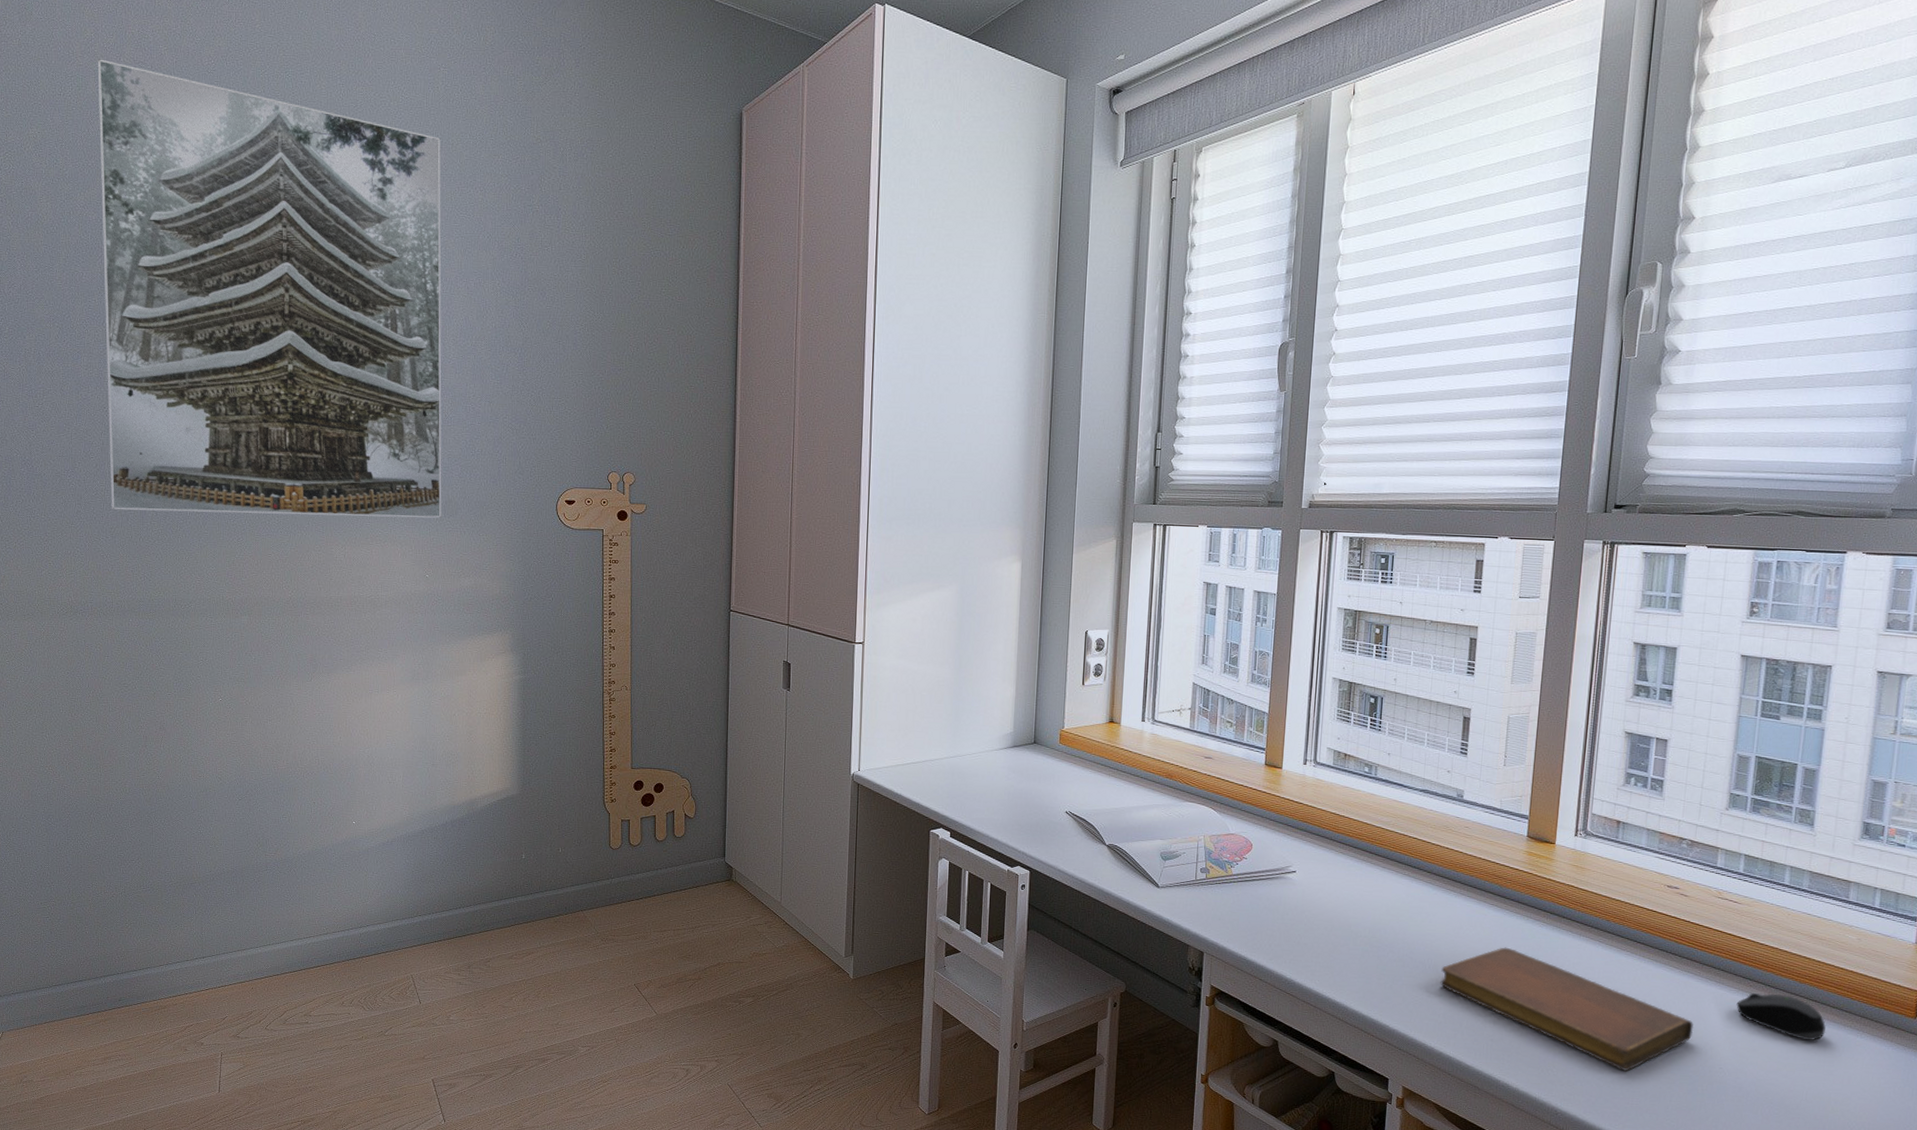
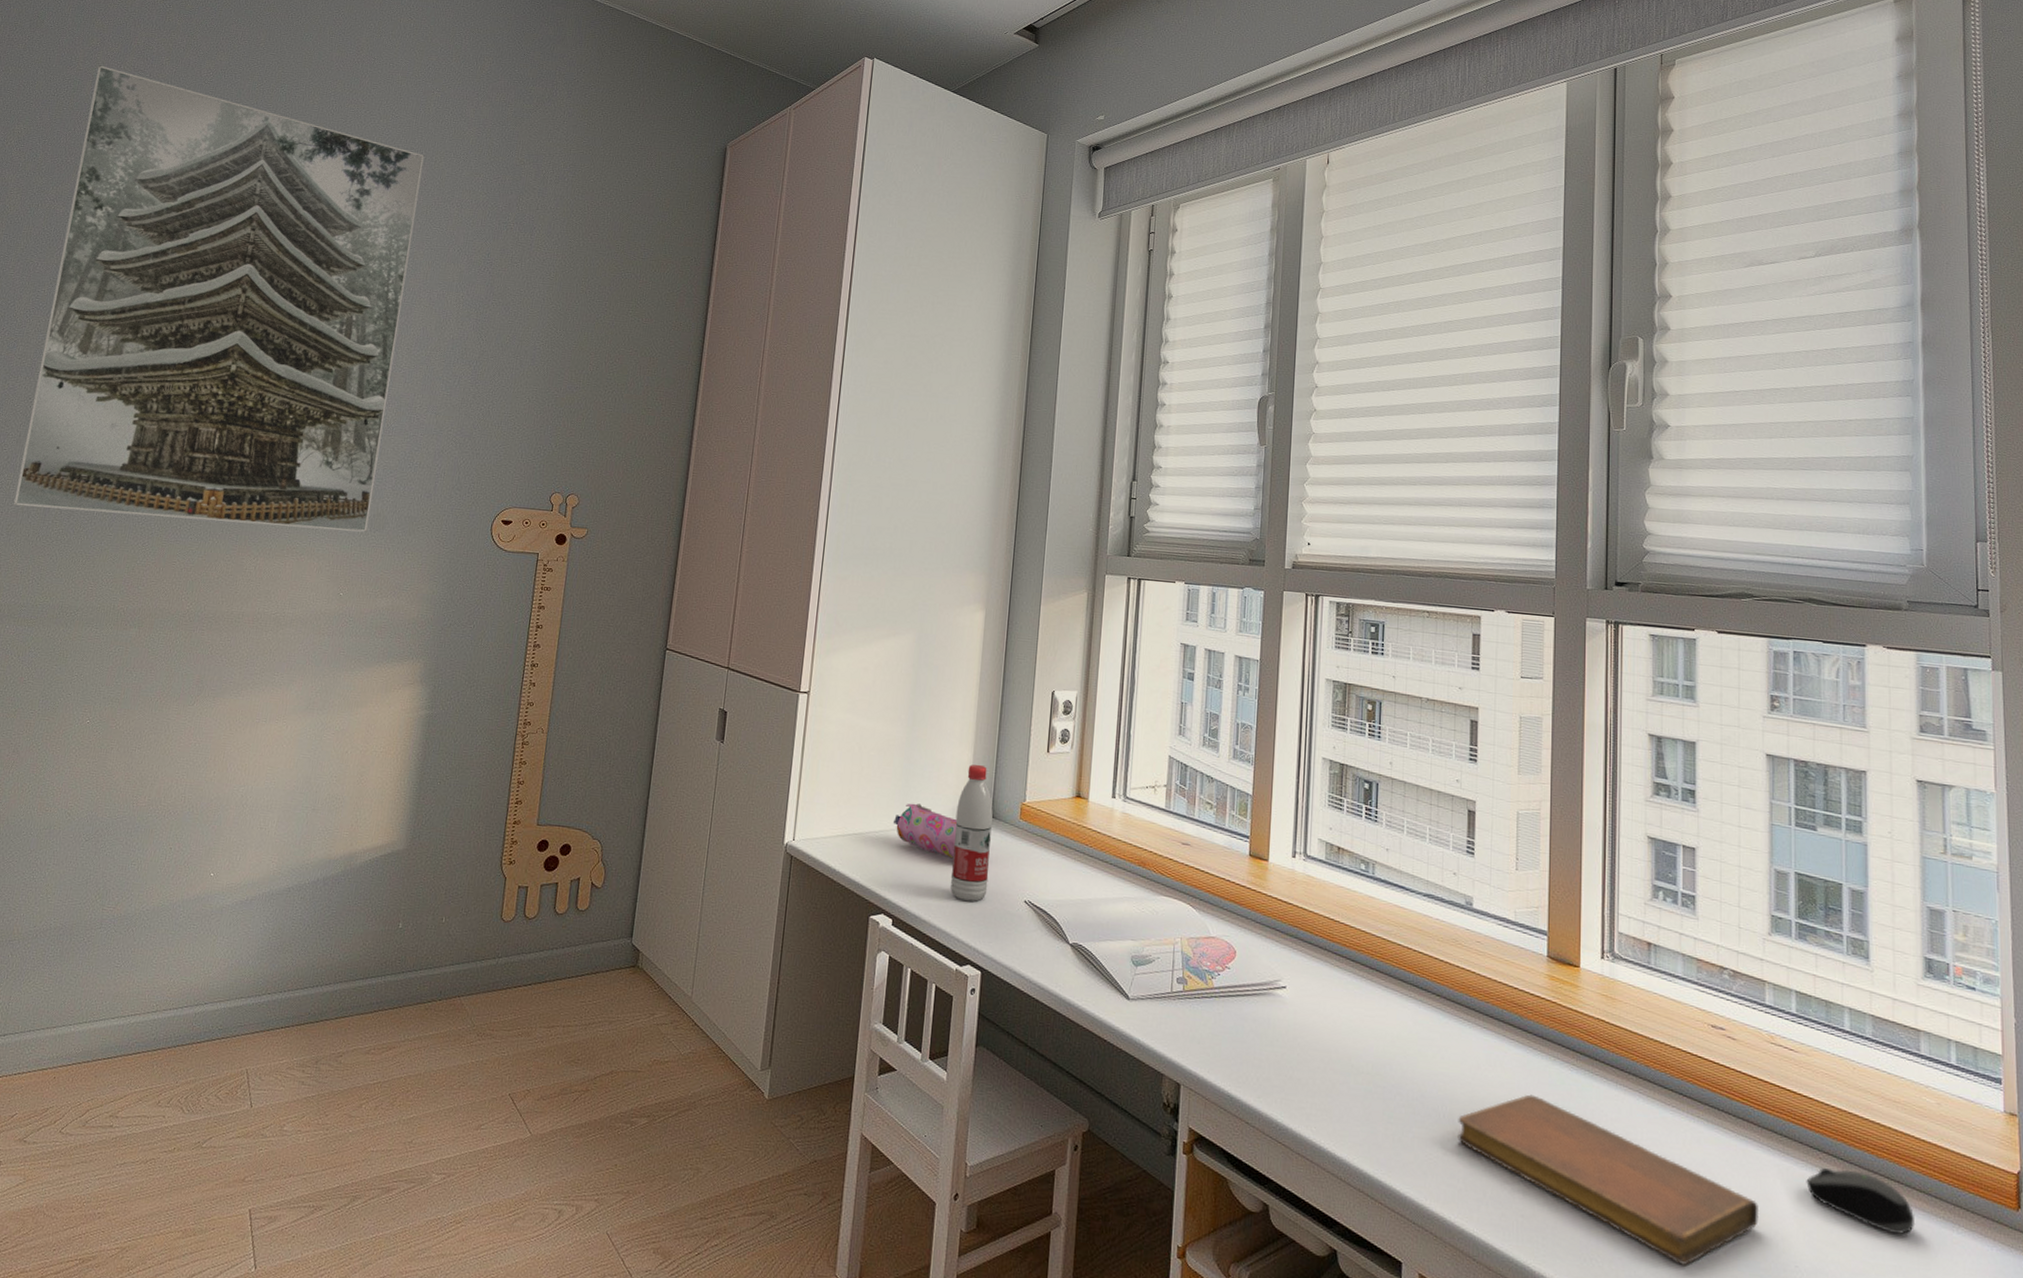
pencil case: none [946,734,1003,780] -> present [893,803,957,859]
water bottle: none [999,698,1035,814] -> present [950,764,993,902]

